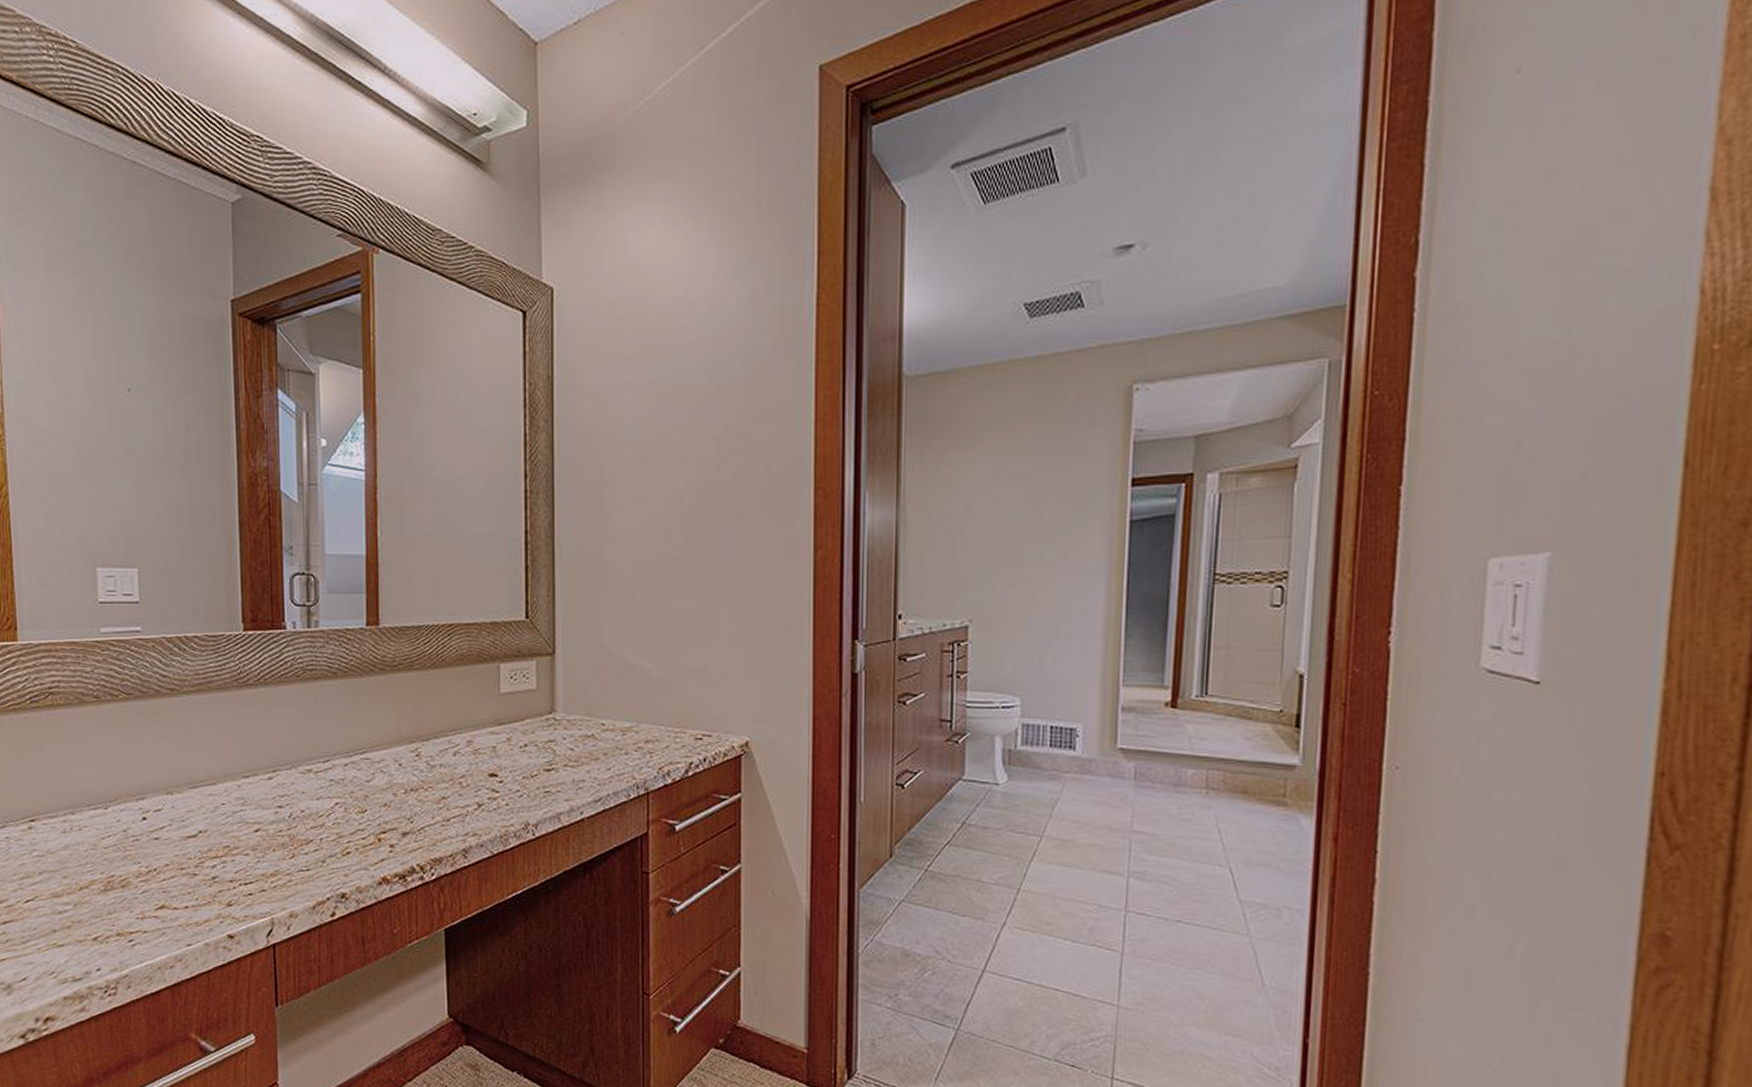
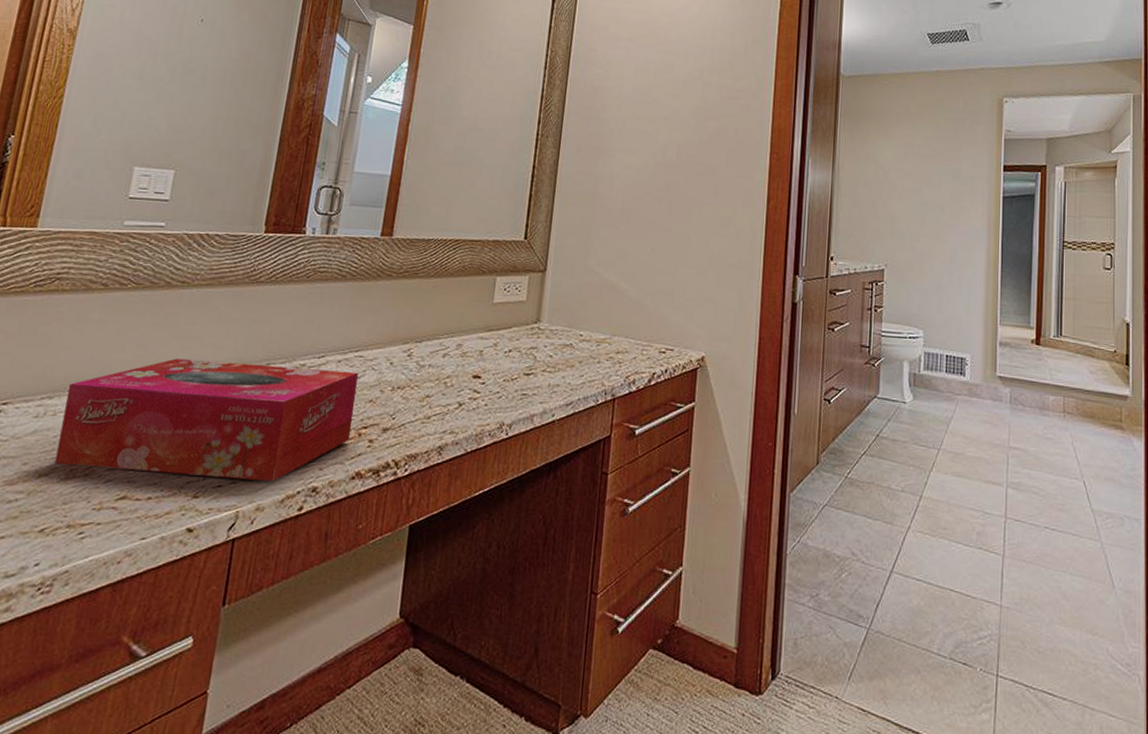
tissue box: none [87,769,370,889] -> present [55,358,358,482]

